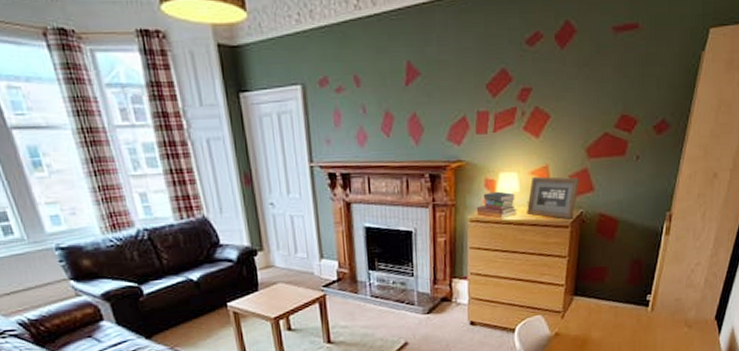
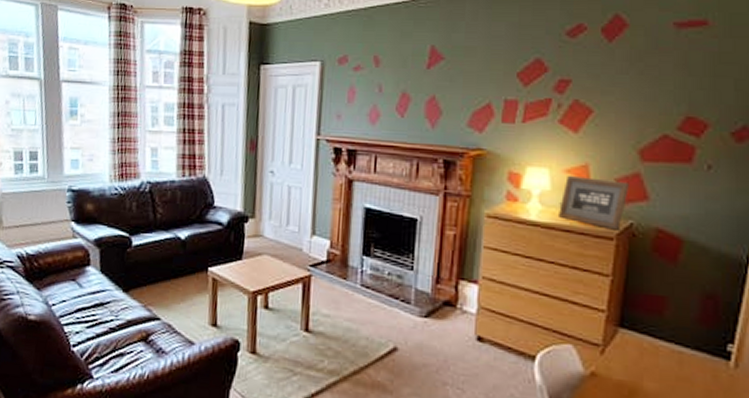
books: present [476,191,517,219] -> none [495,186,546,219]

